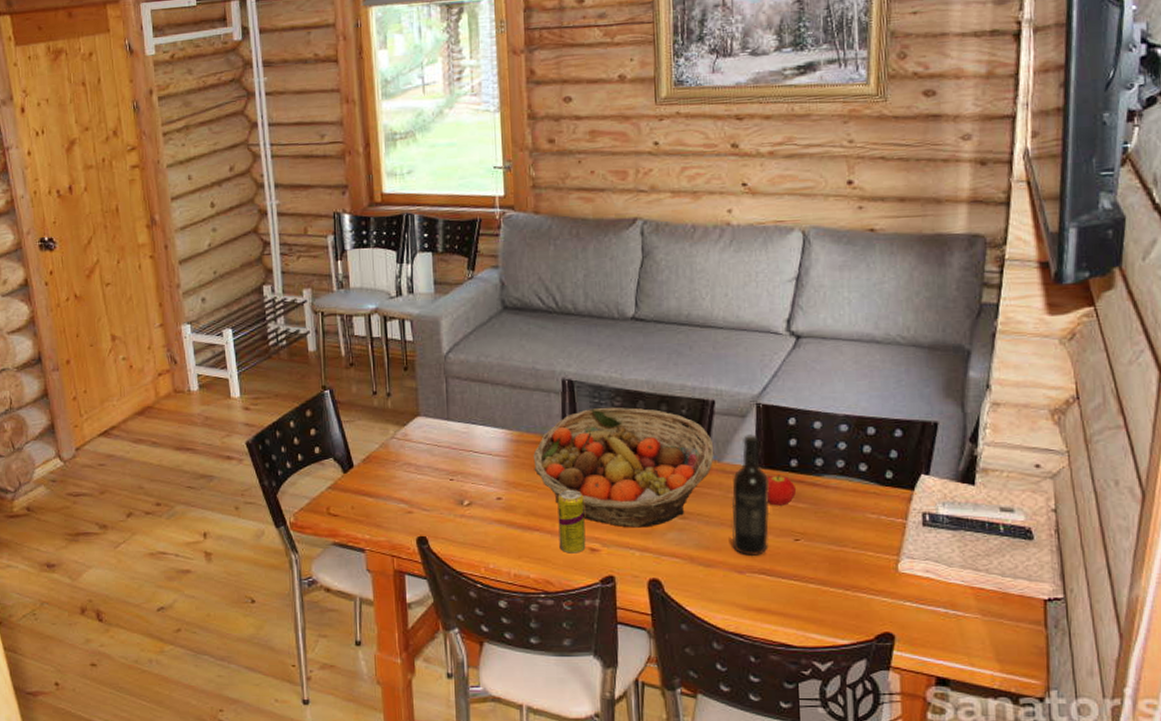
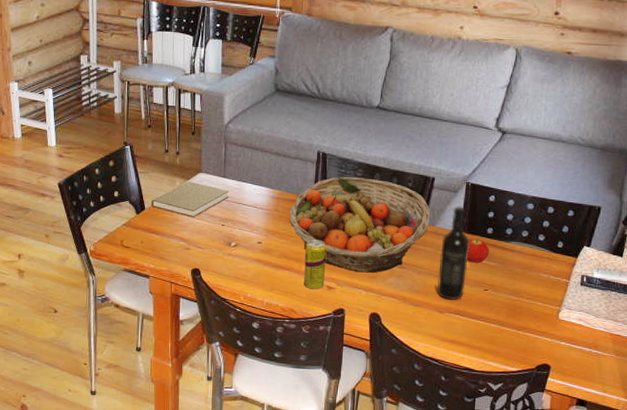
book: none [359,428,456,472] -> present [150,181,229,217]

